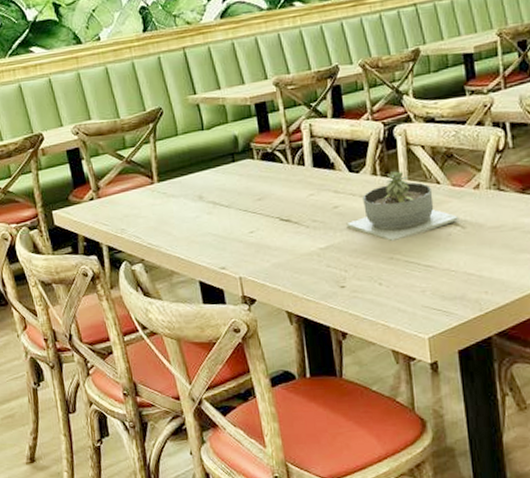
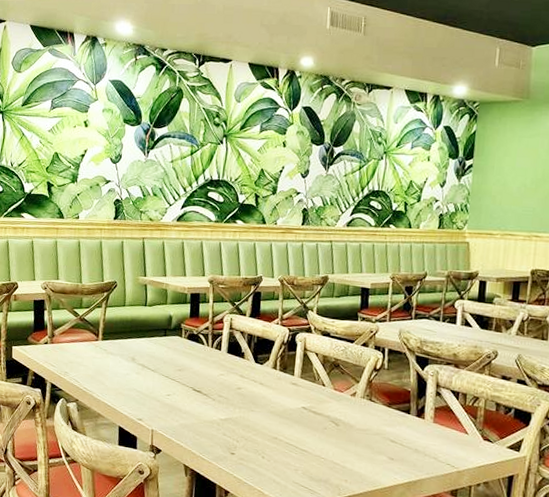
succulent planter: present [346,171,459,242] -> none [245,369,335,425]

